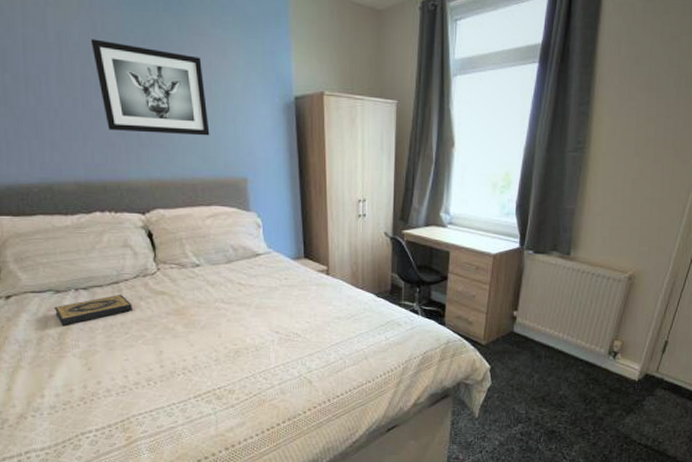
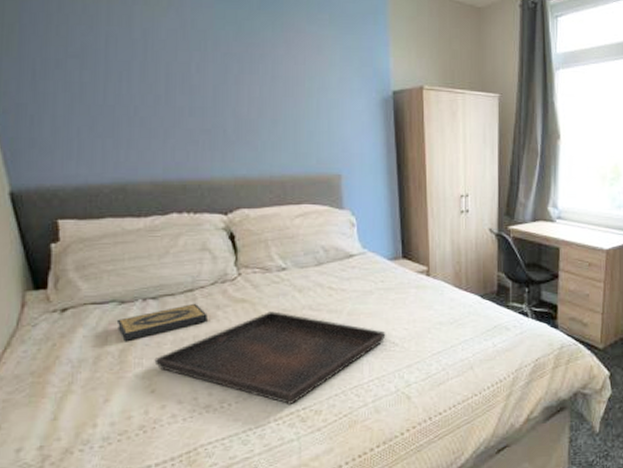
serving tray: none [89,303,290,384] -> present [154,311,386,404]
wall art: present [91,39,210,136] -> none [179,36,302,132]

